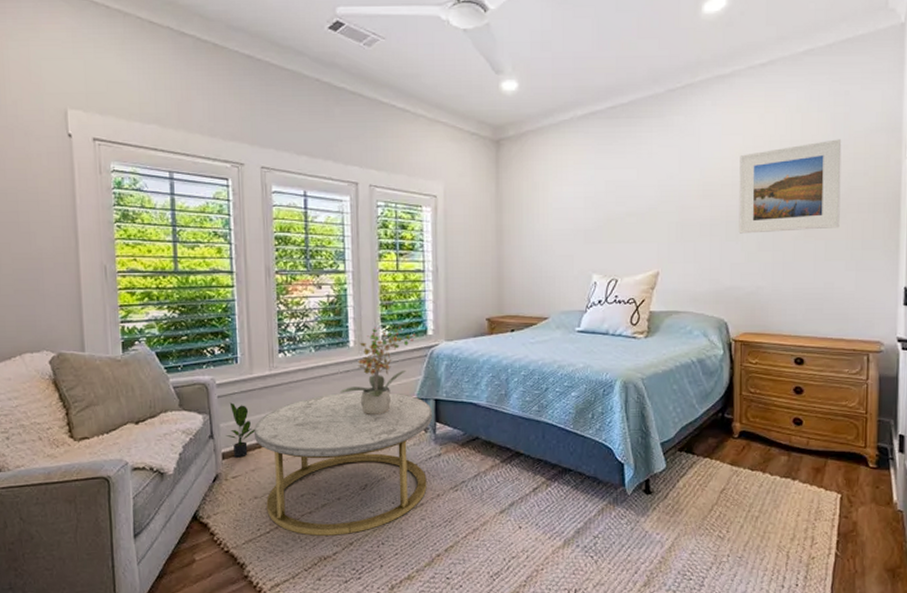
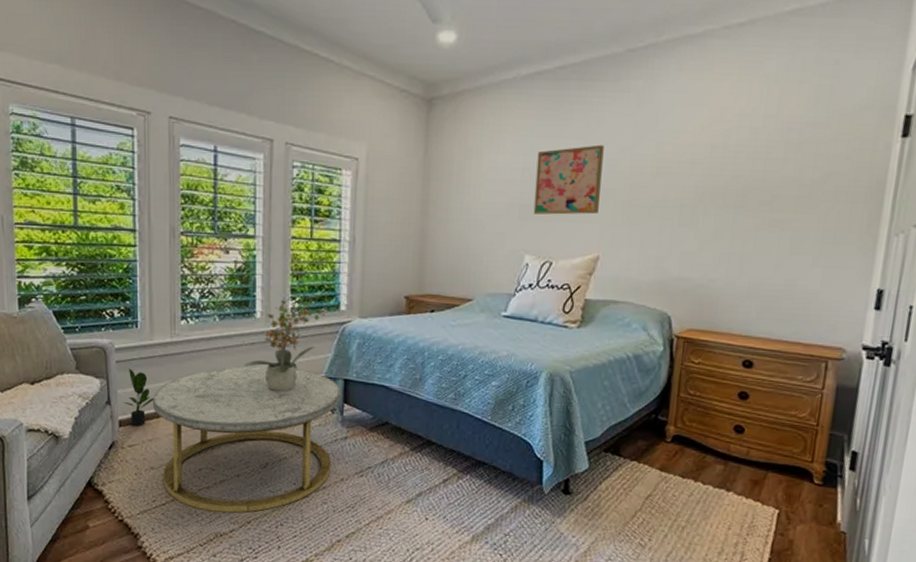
wall art: none [597,173,655,237] -> present [533,144,604,215]
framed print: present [738,139,842,234] -> none [693,116,824,219]

